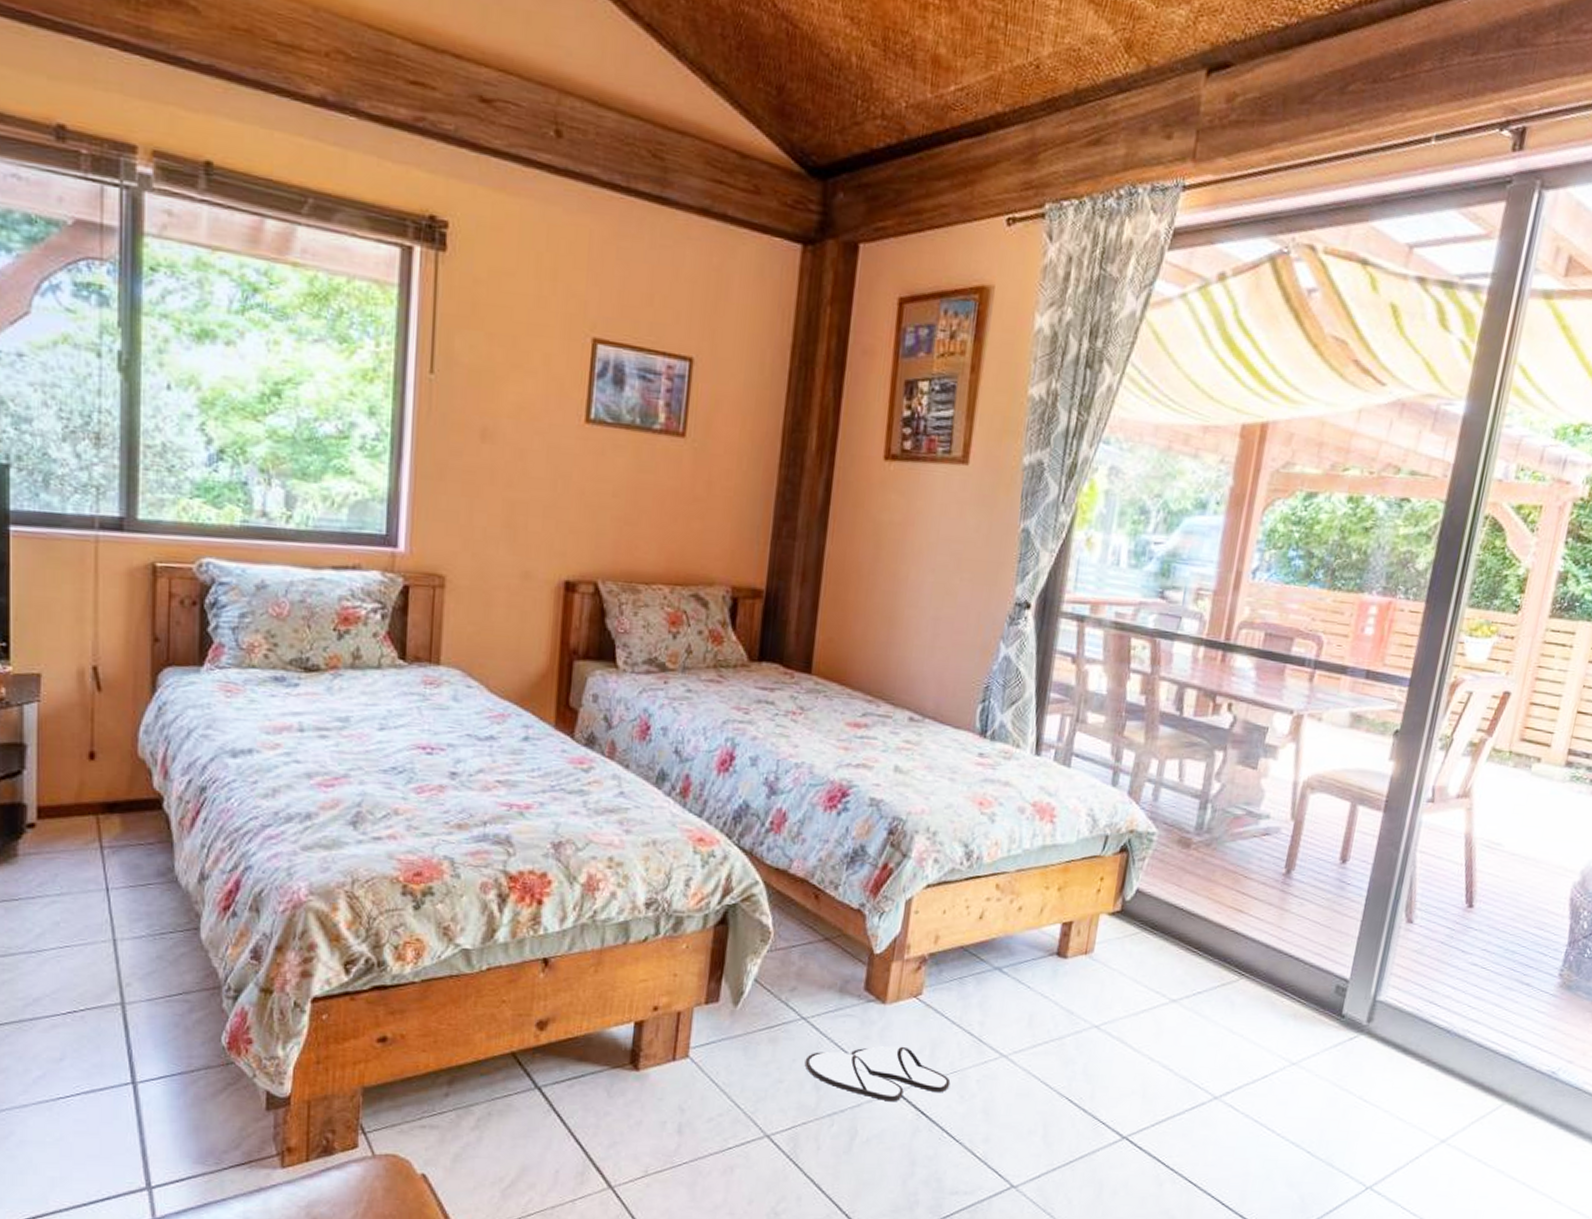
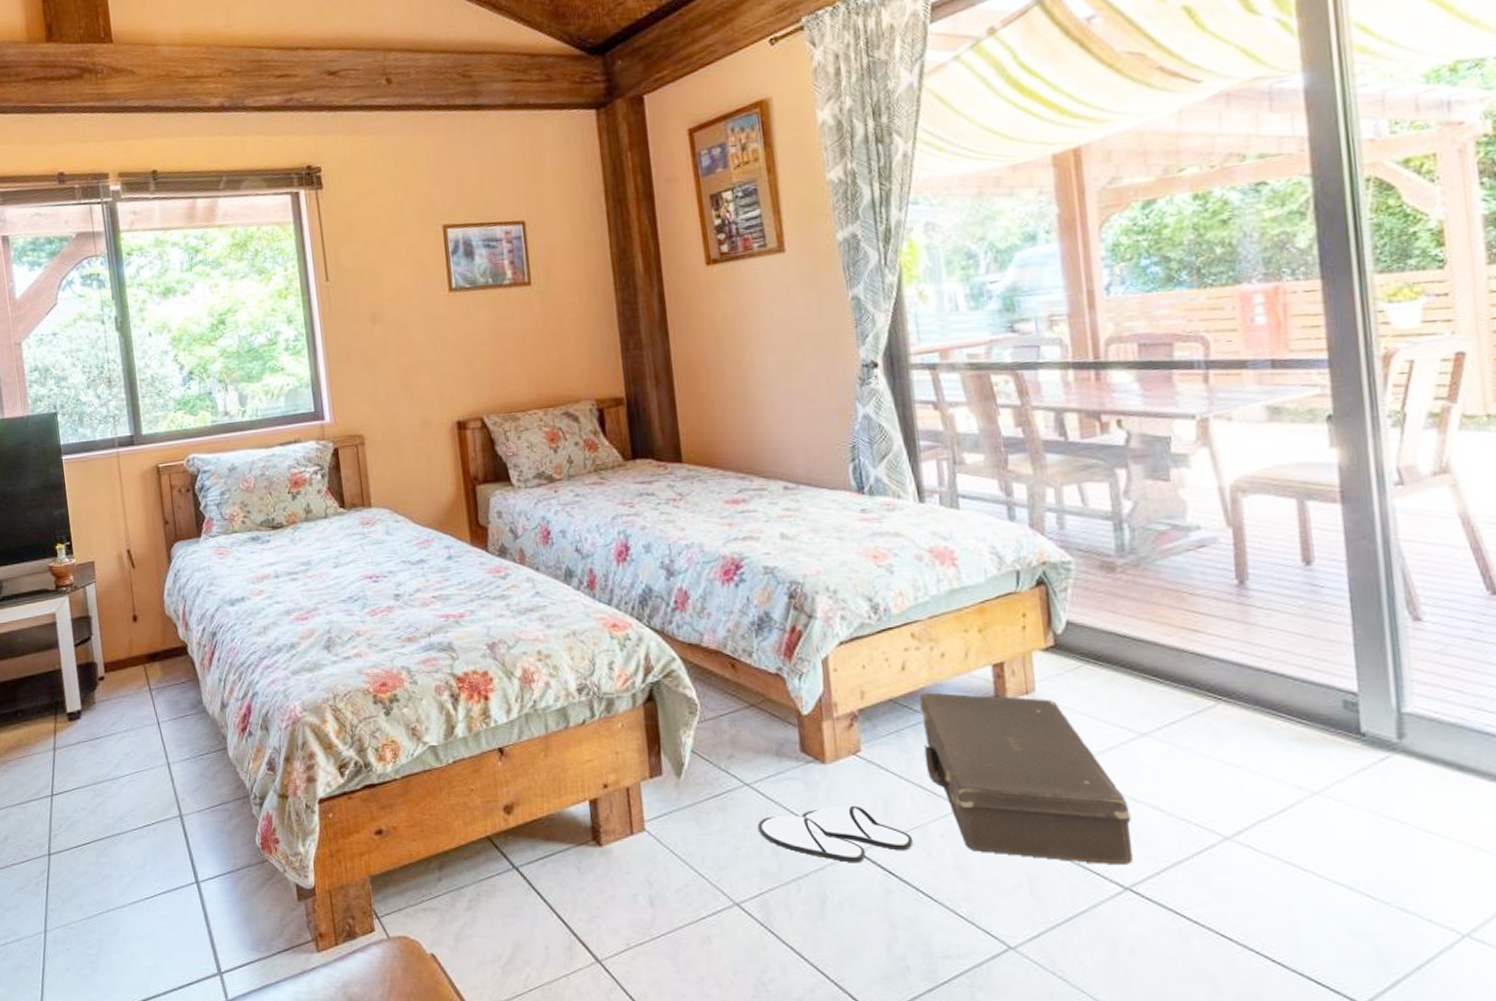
suitcase: none [979,943,1145,1117] -> present [919,692,1134,866]

